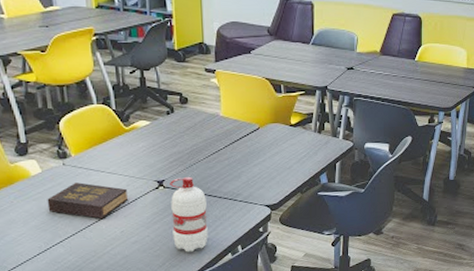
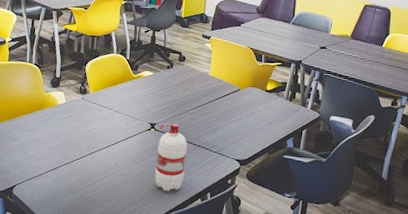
hardback book: present [47,182,128,219] -> none [64,115,126,149]

